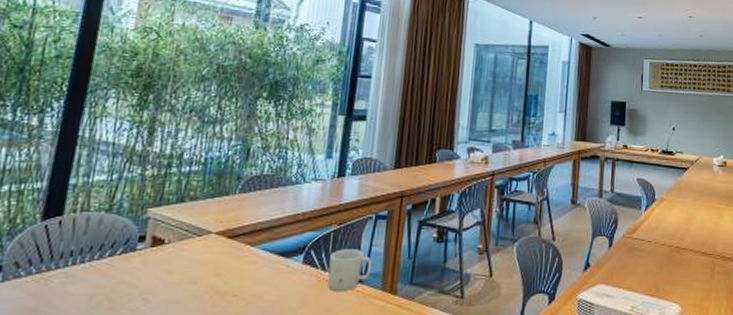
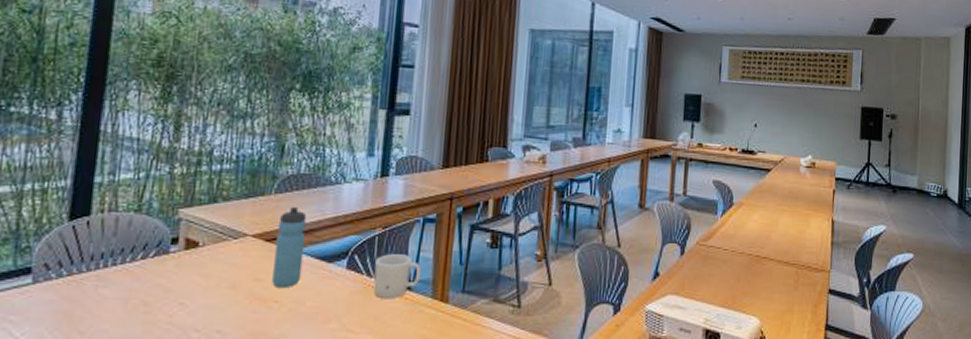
water bottle: none [232,205,268,282] -> present [272,206,307,287]

